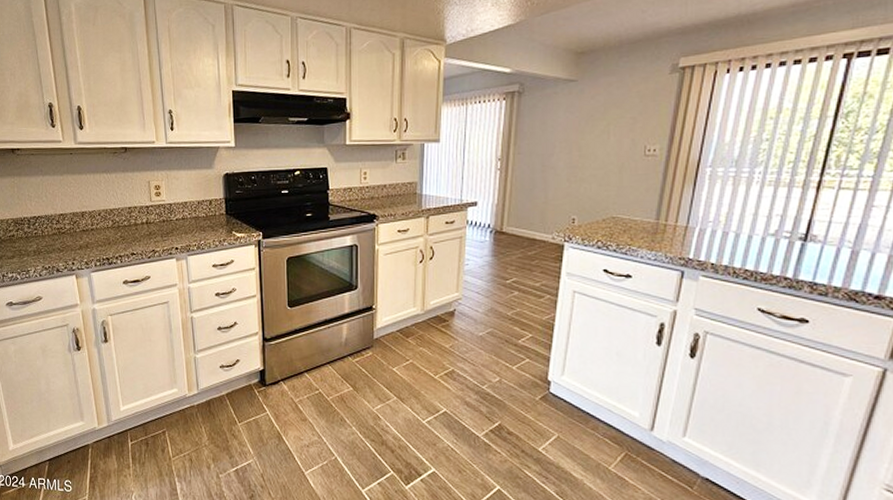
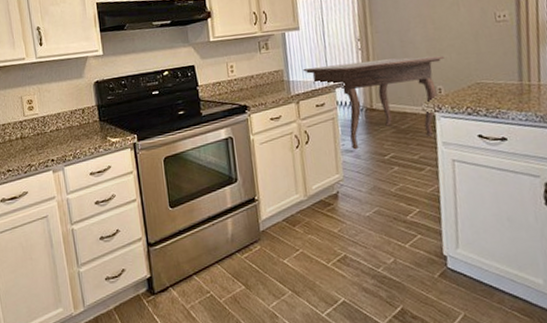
dining table: none [438,181,584,271] -> present [303,55,444,150]

